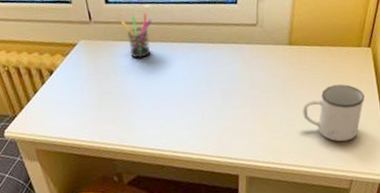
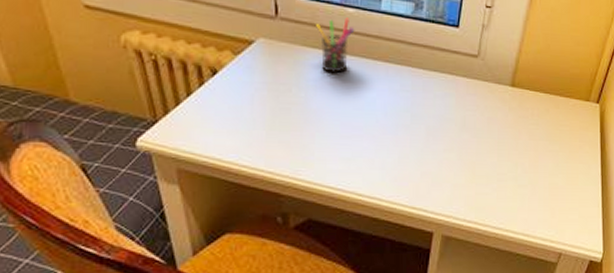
mug: present [302,84,365,142] -> none [516,140,586,207]

